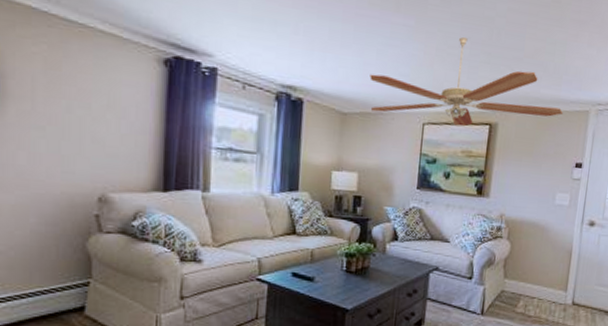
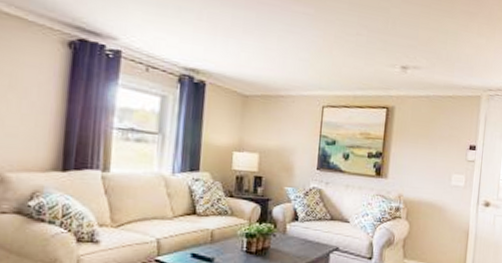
ceiling fan: present [369,37,564,127] -> none [271,25,457,110]

